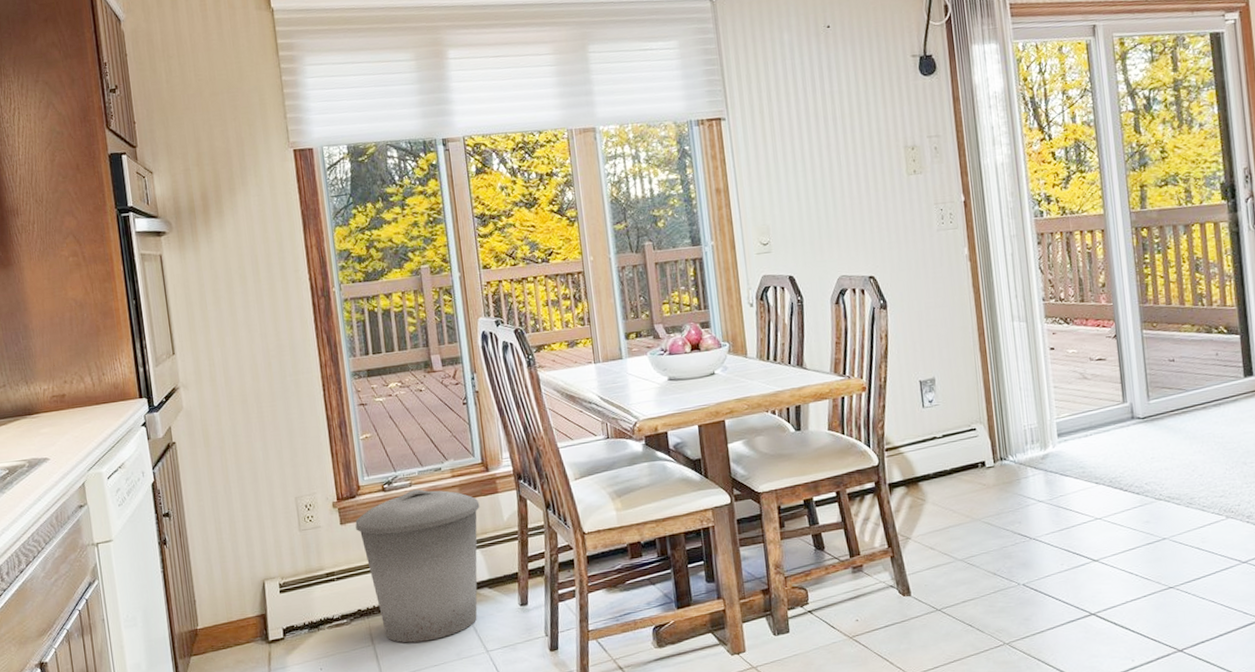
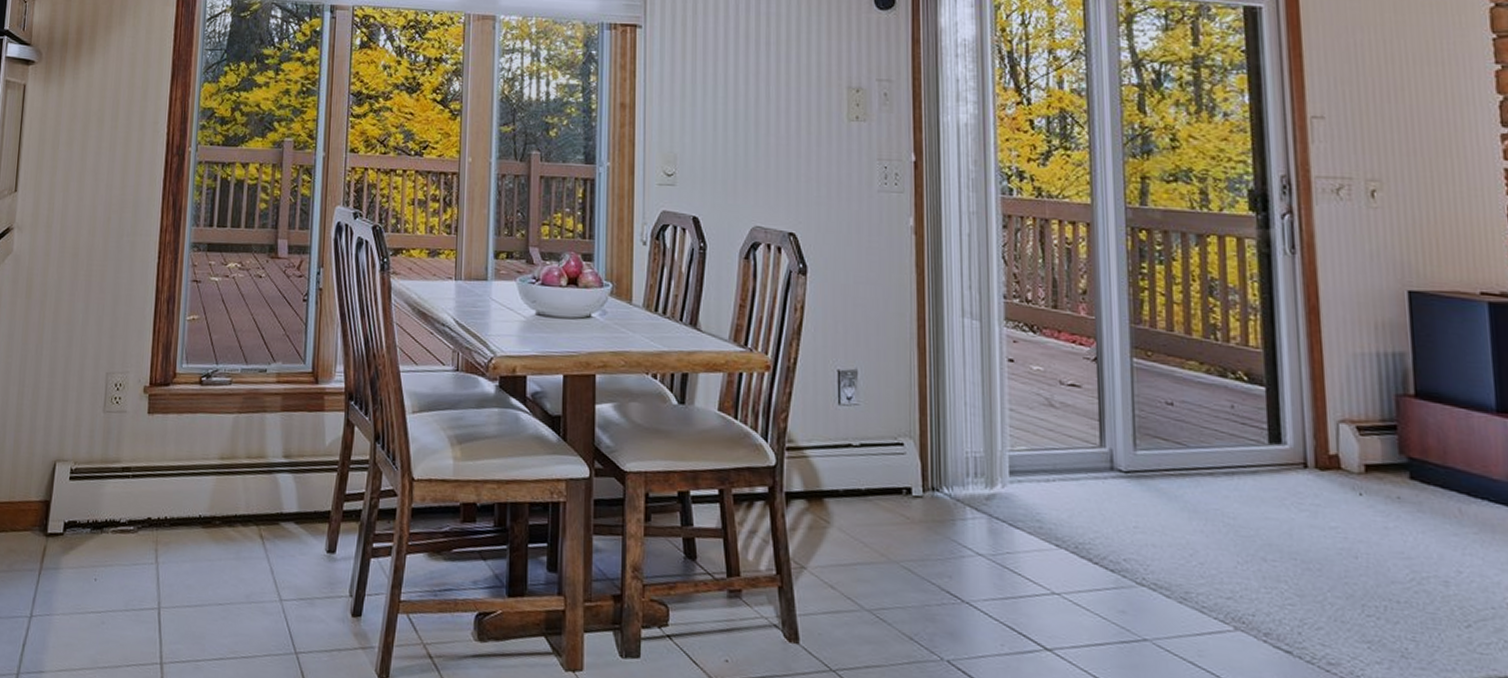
trash can: present [355,489,480,643] -> none [163,389,302,573]

